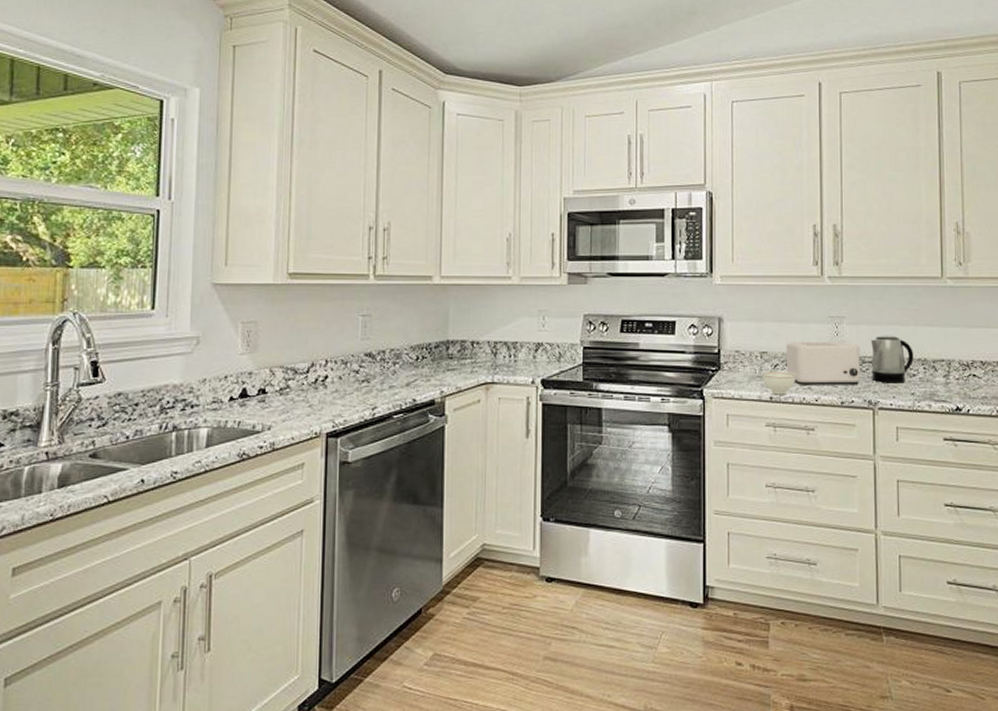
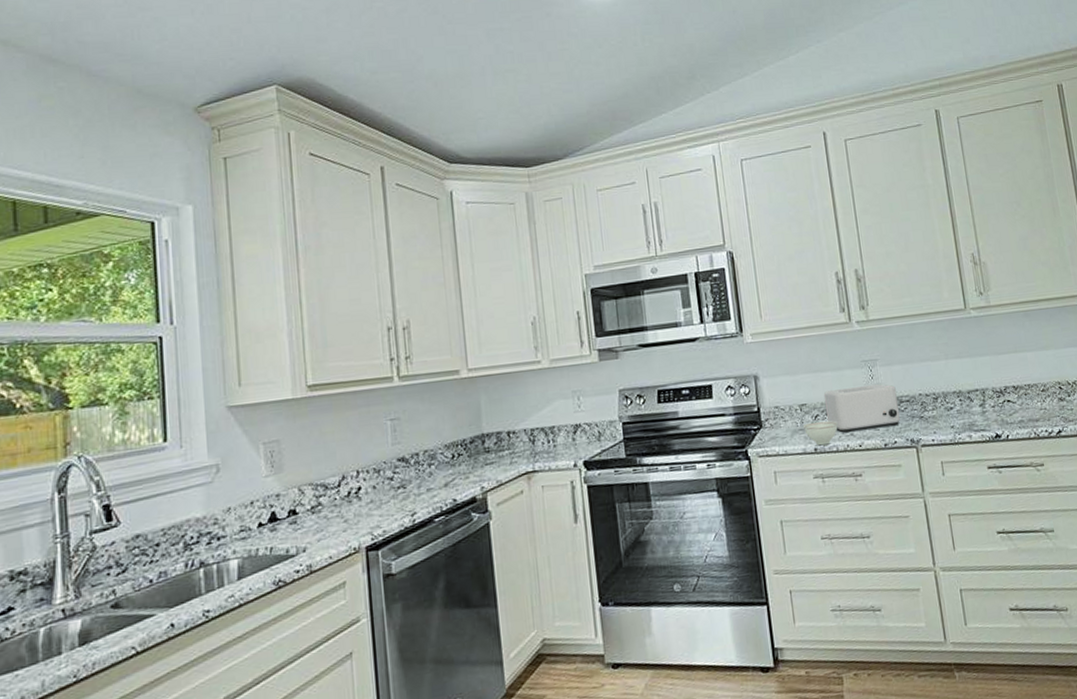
kettle: present [871,335,914,383] -> none [906,371,949,420]

